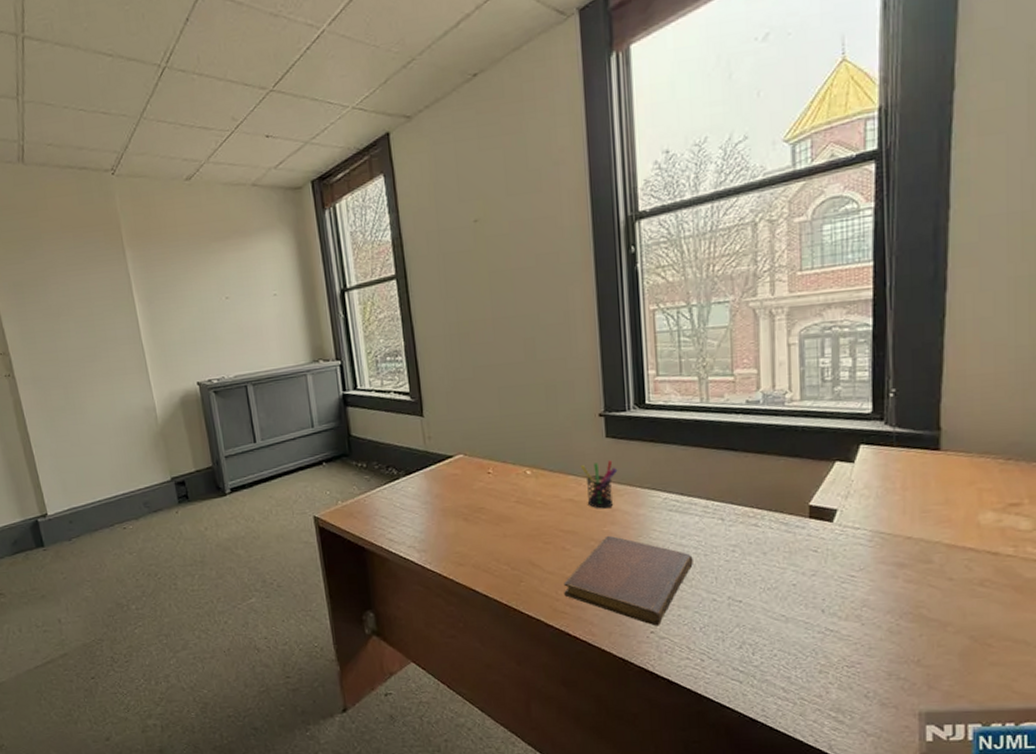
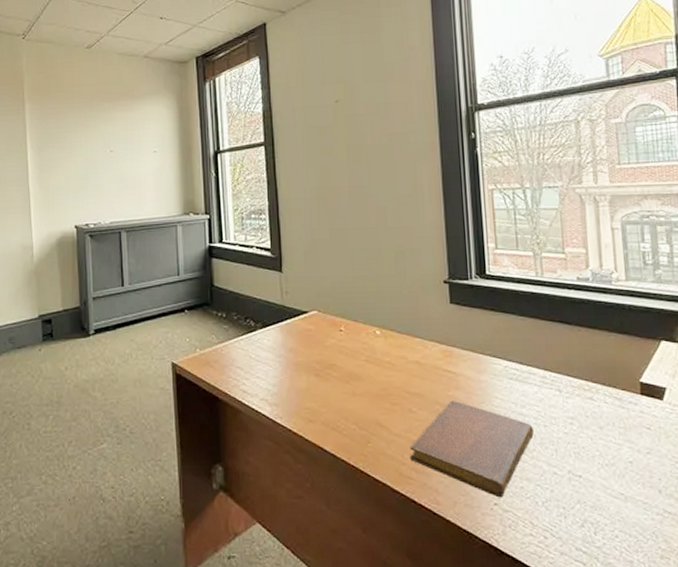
pen holder: present [580,460,618,509] -> none [426,326,461,373]

